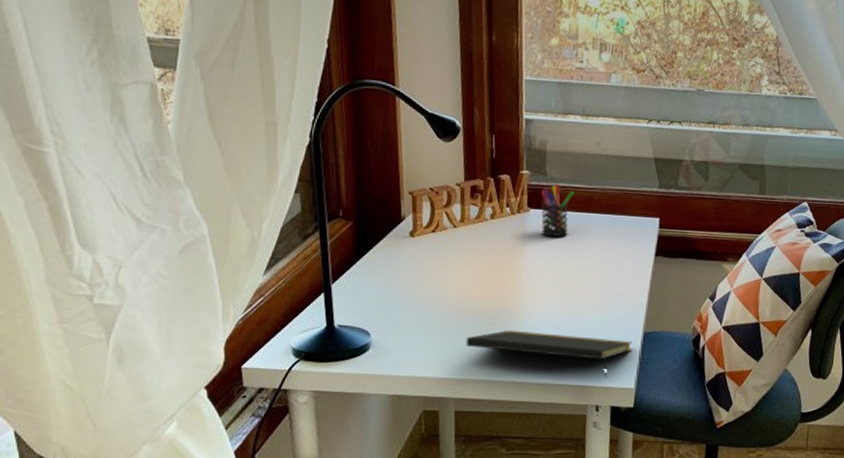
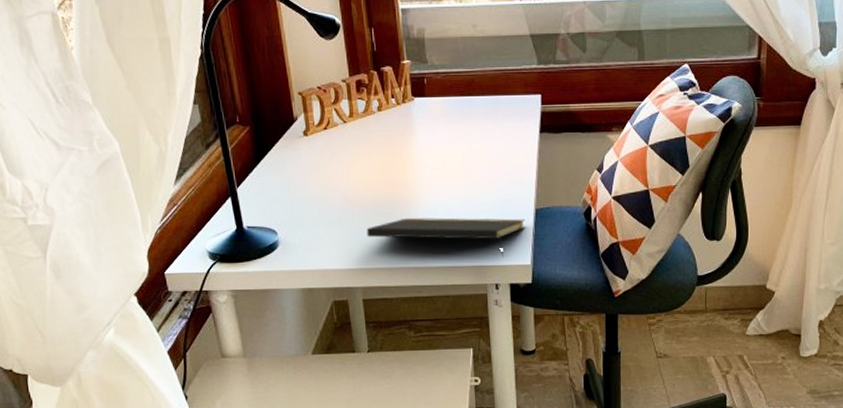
pen holder: present [541,183,574,237] -> none [423,70,455,123]

